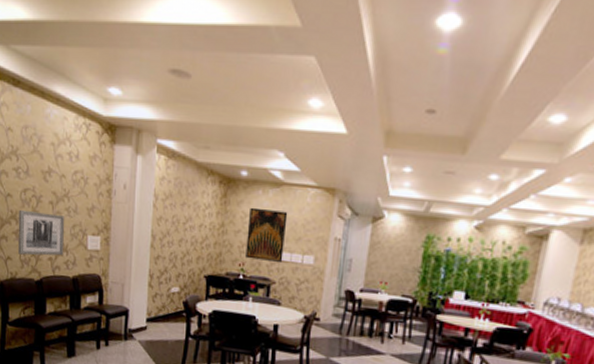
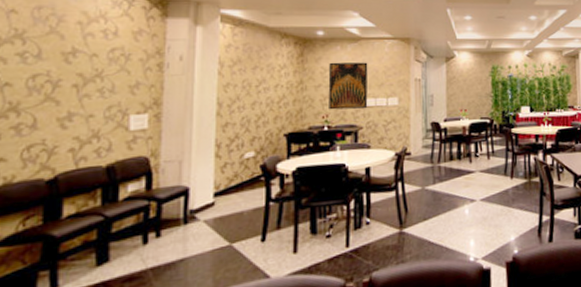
wall art: present [18,209,65,256] -> none [19,97,96,153]

